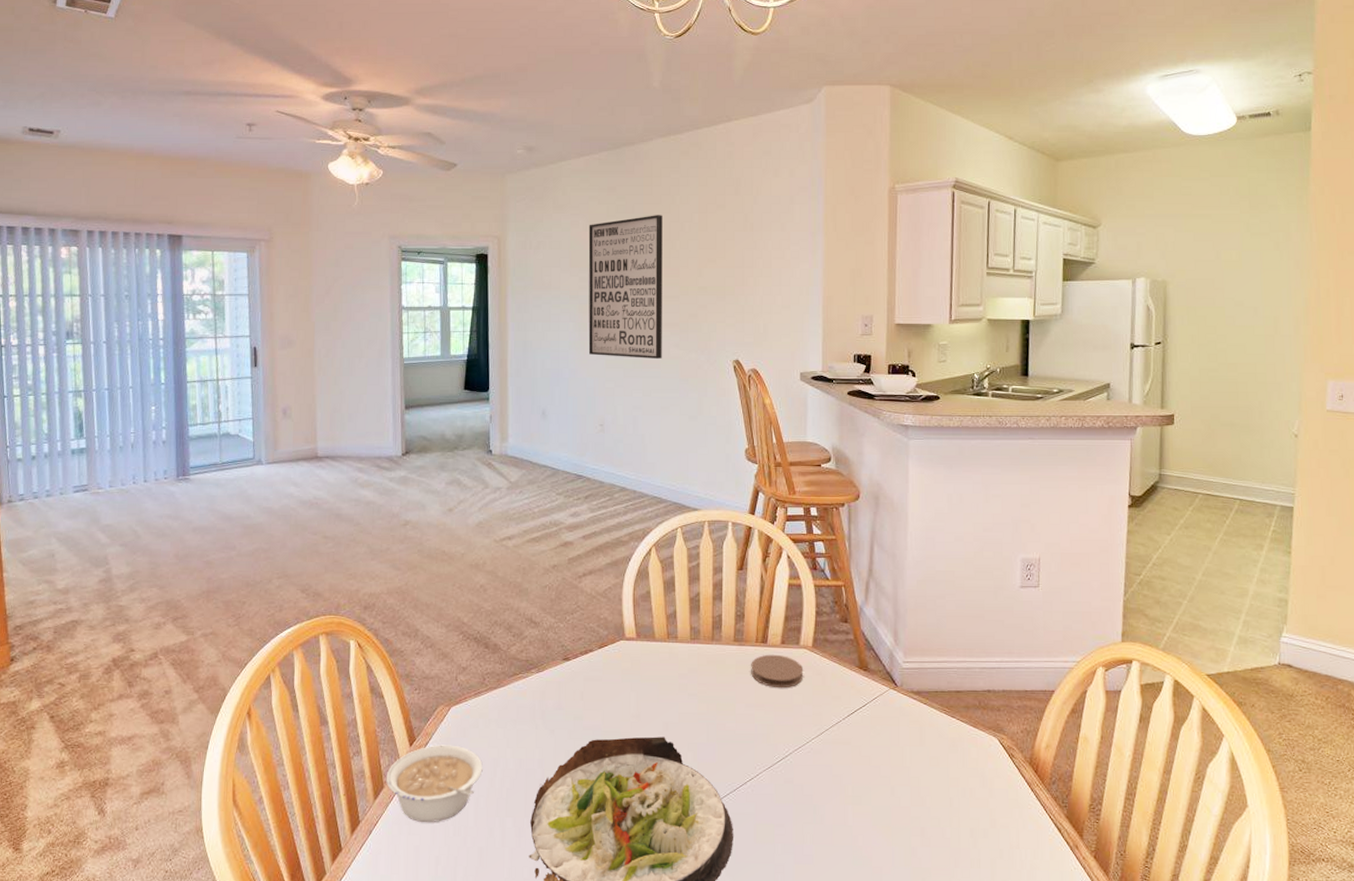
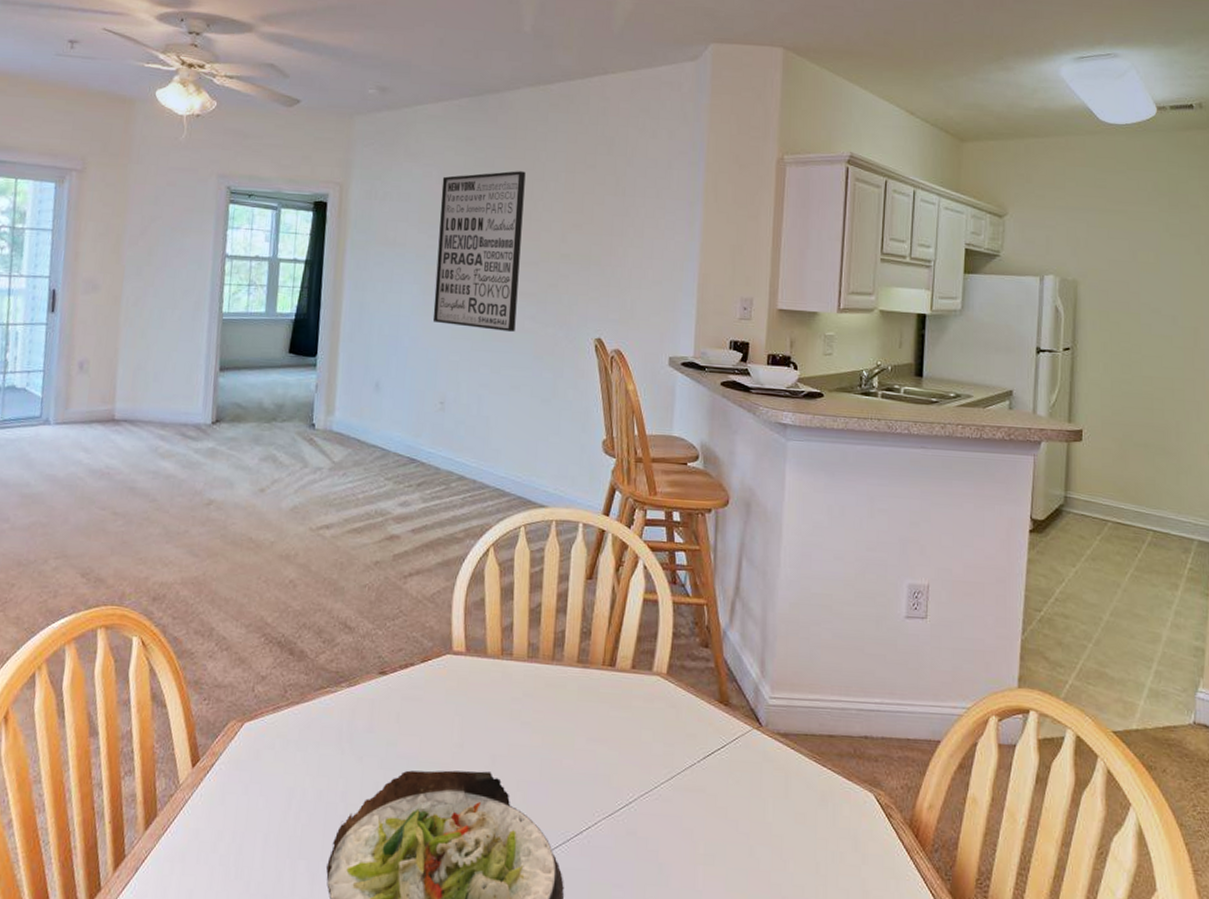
legume: present [386,745,483,822] -> none [160,767,276,862]
coaster: present [751,654,804,688] -> none [595,680,656,721]

